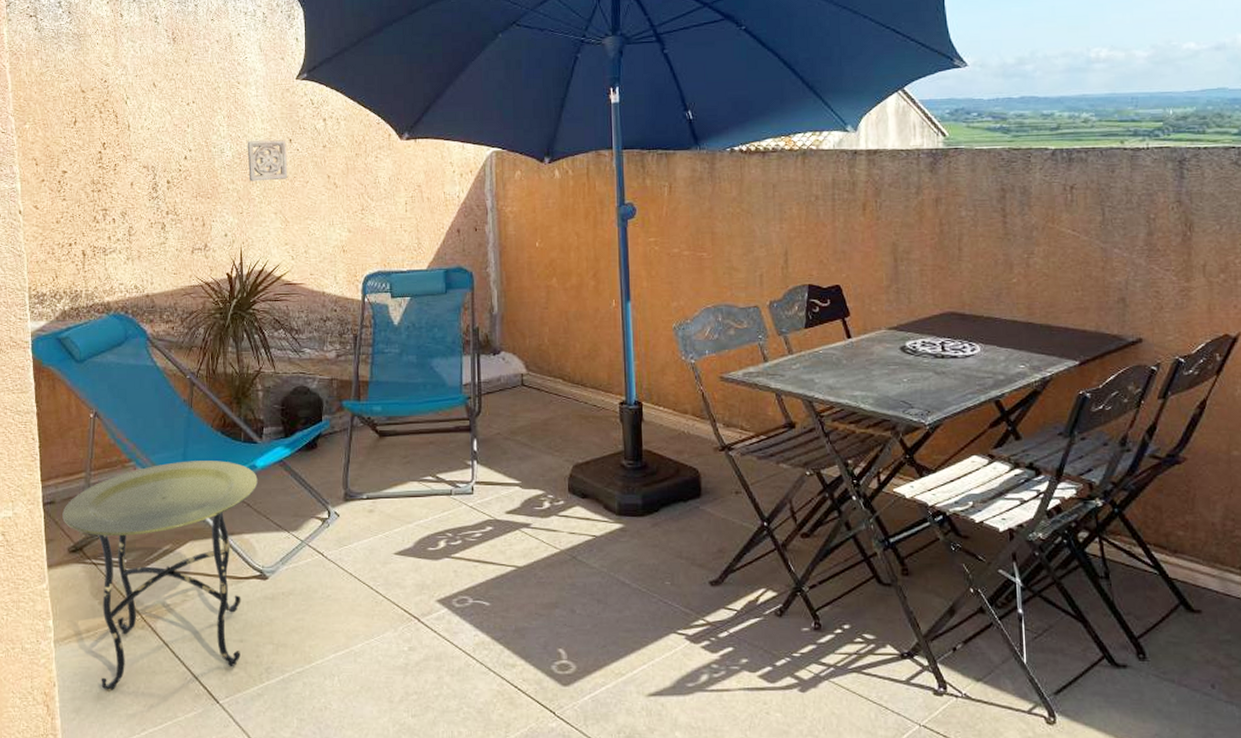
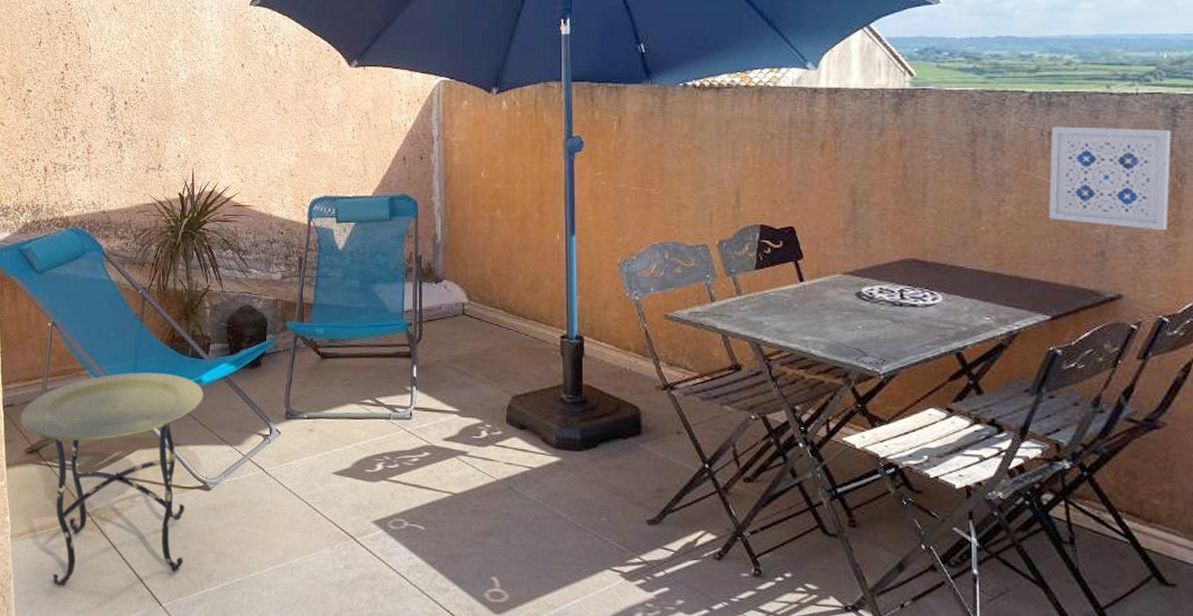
wall ornament: present [247,140,288,182] -> none [201,64,240,105]
wall art: none [1072,181,1180,277] -> present [1049,126,1172,231]

